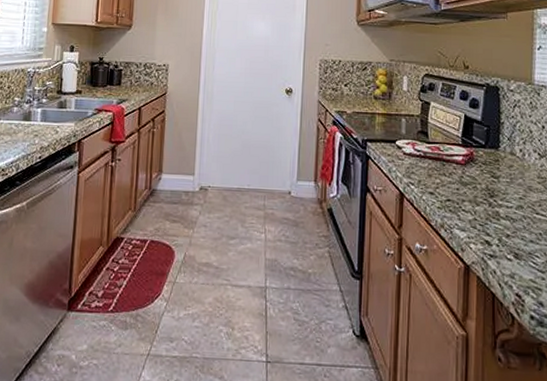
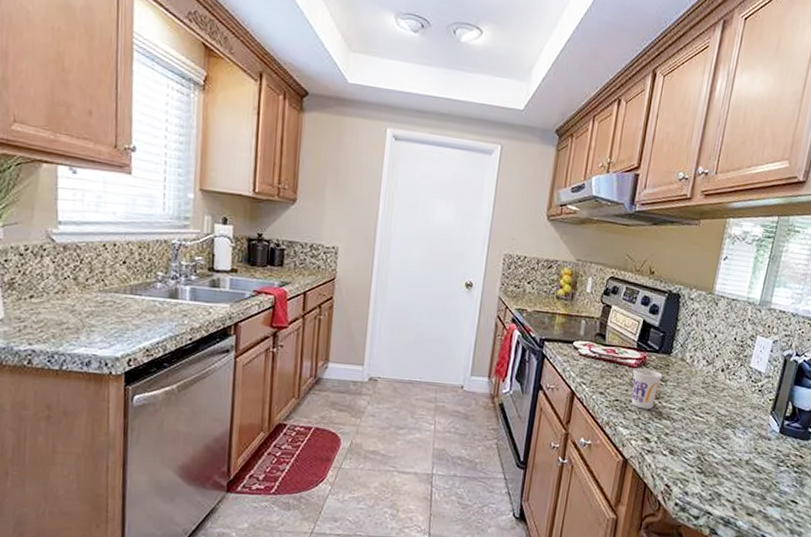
cup: none [461,164,494,209] -> present [631,367,663,410]

